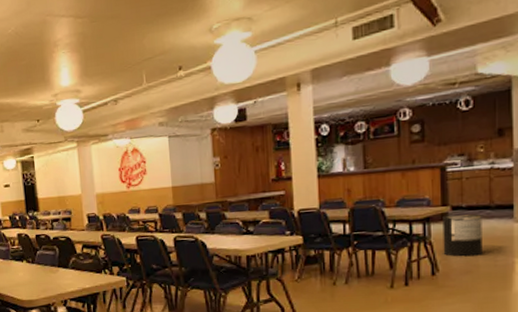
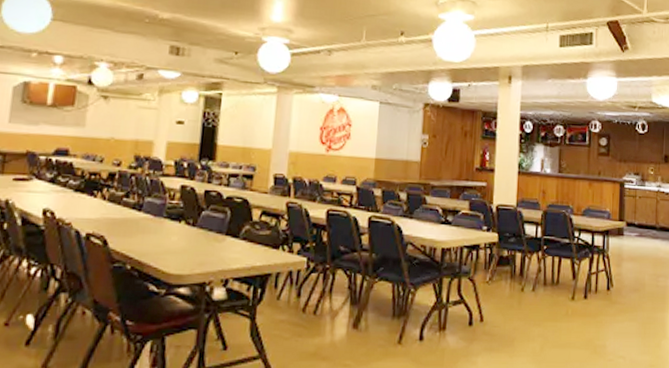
trash can: present [443,213,483,257] -> none [617,230,649,275]

